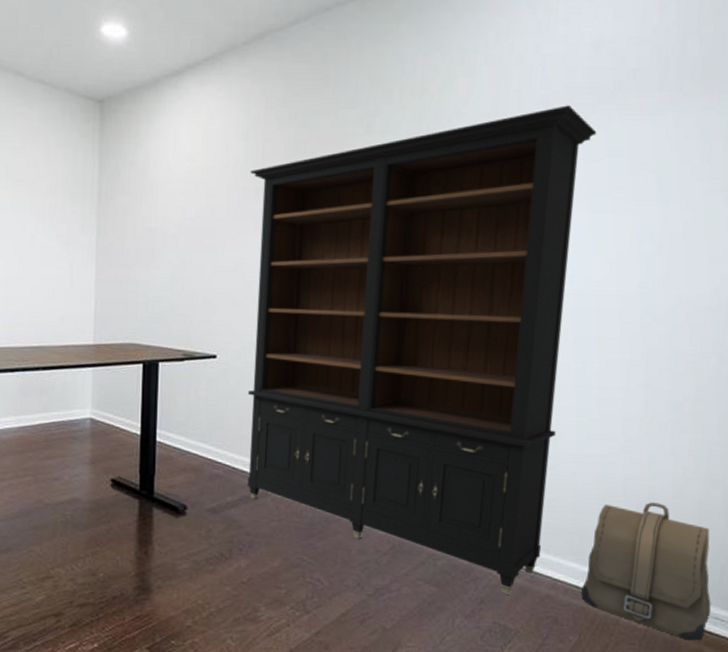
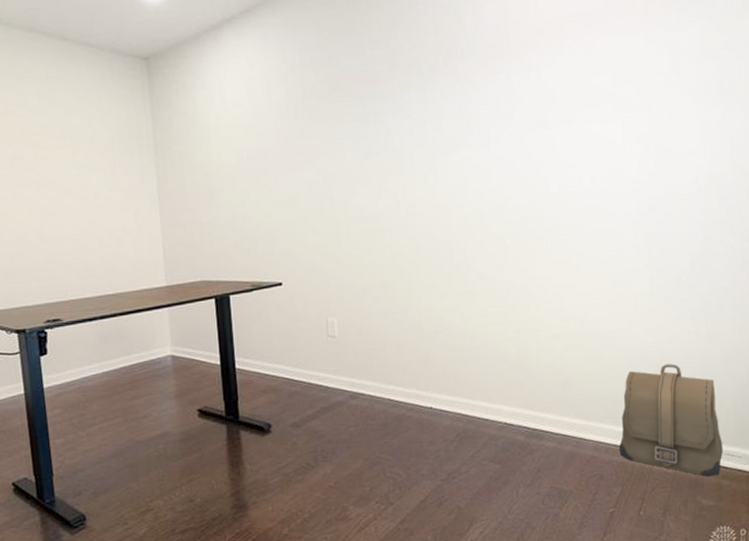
bookcase: present [246,105,597,594] -> none [293,32,586,461]

